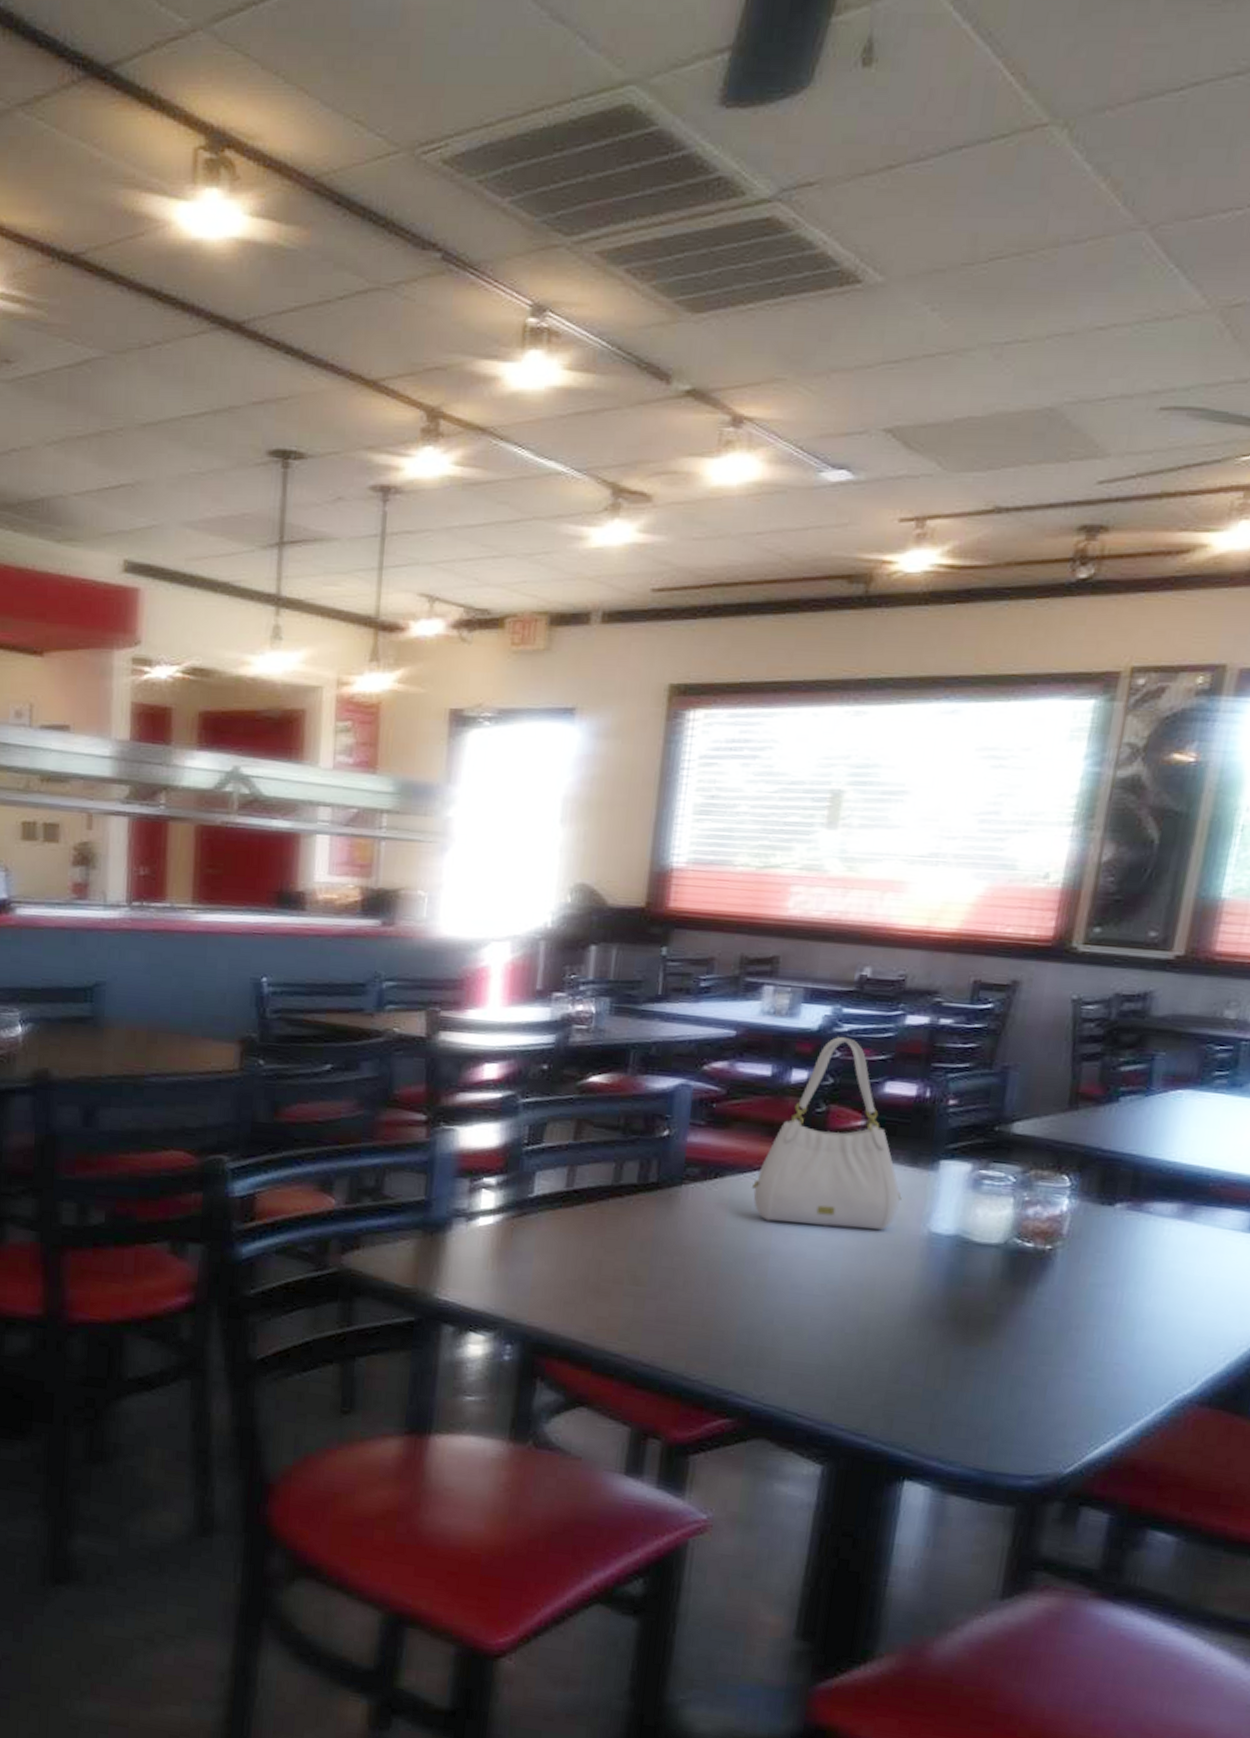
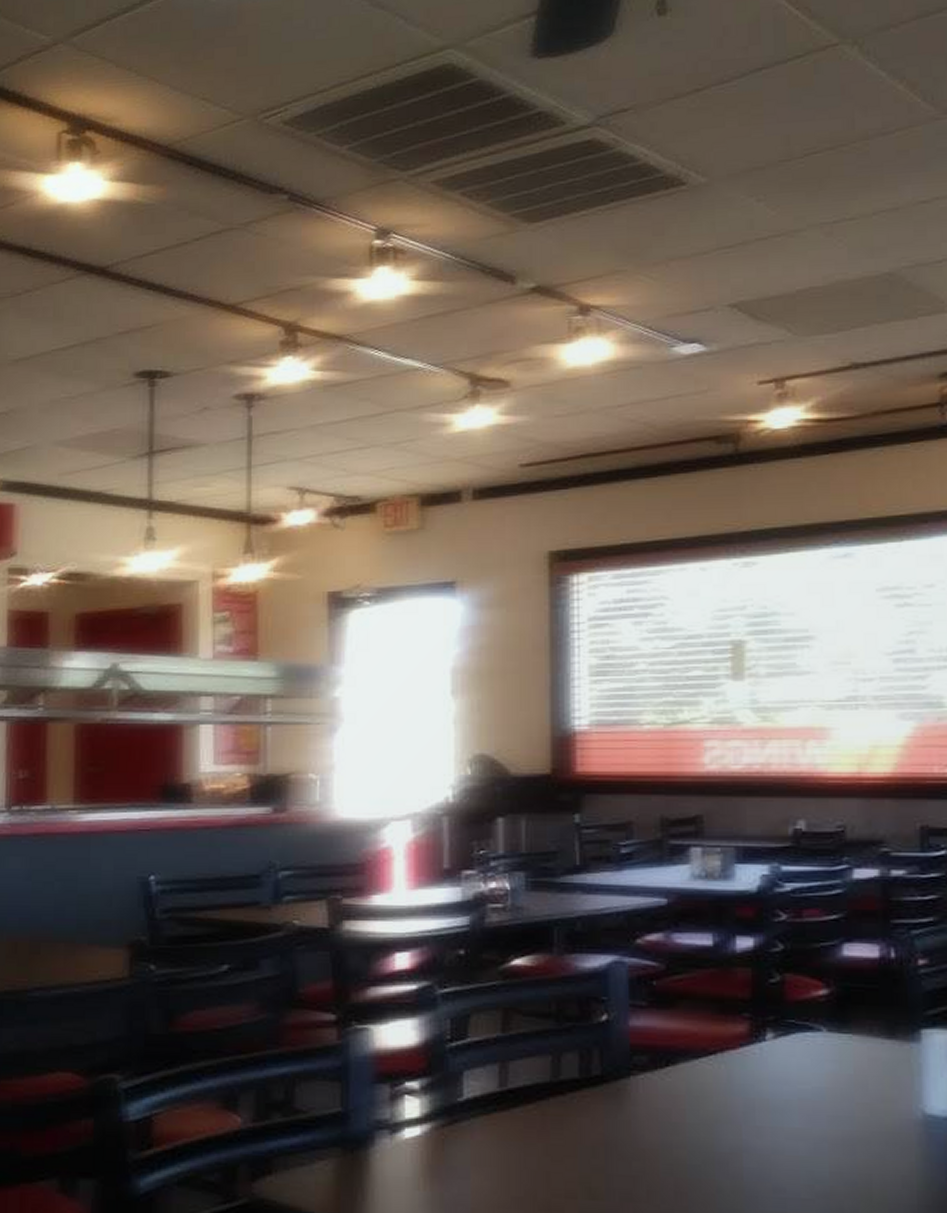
handbag: present [751,1037,902,1230] -> none [709,898,884,1116]

